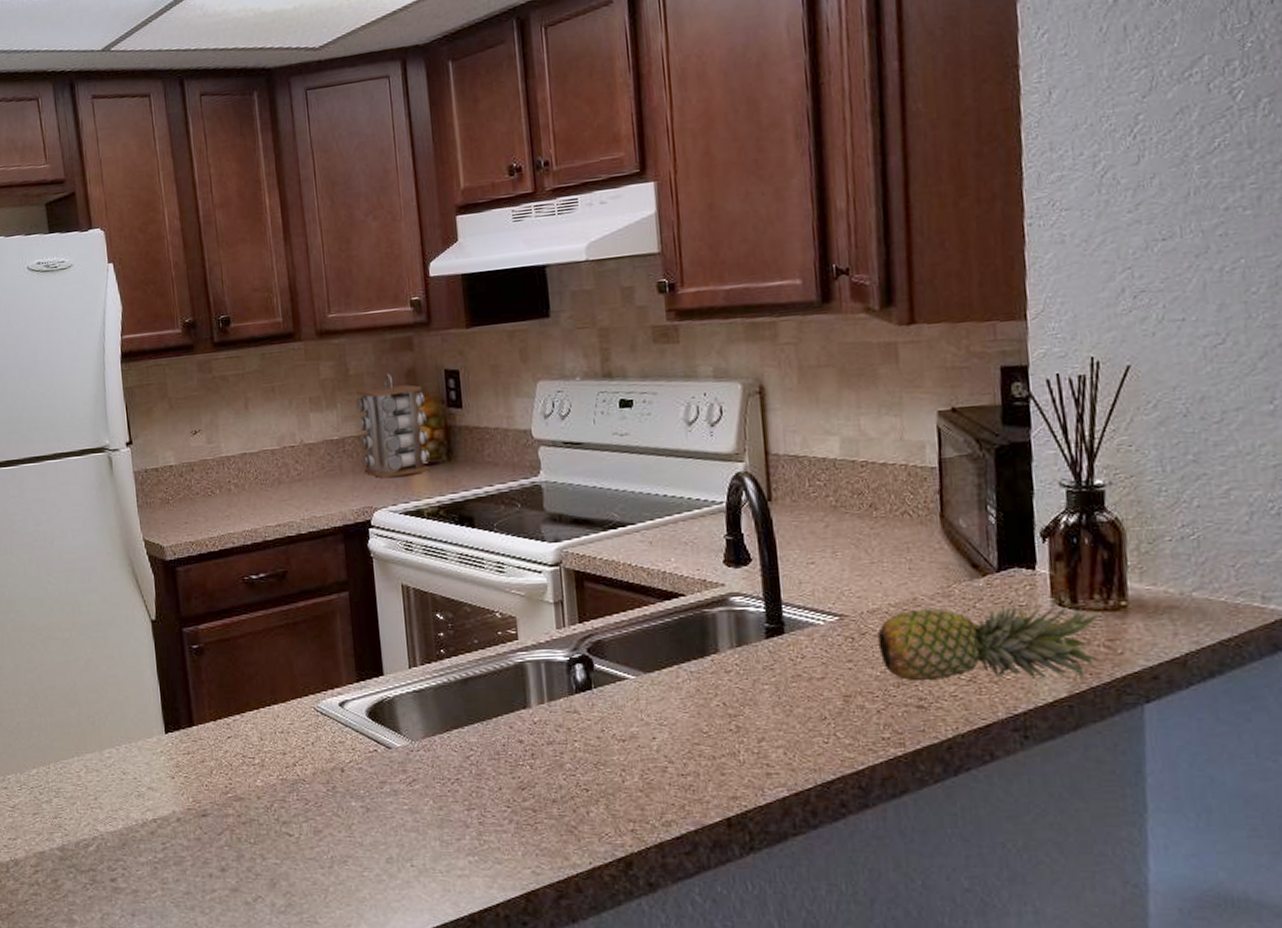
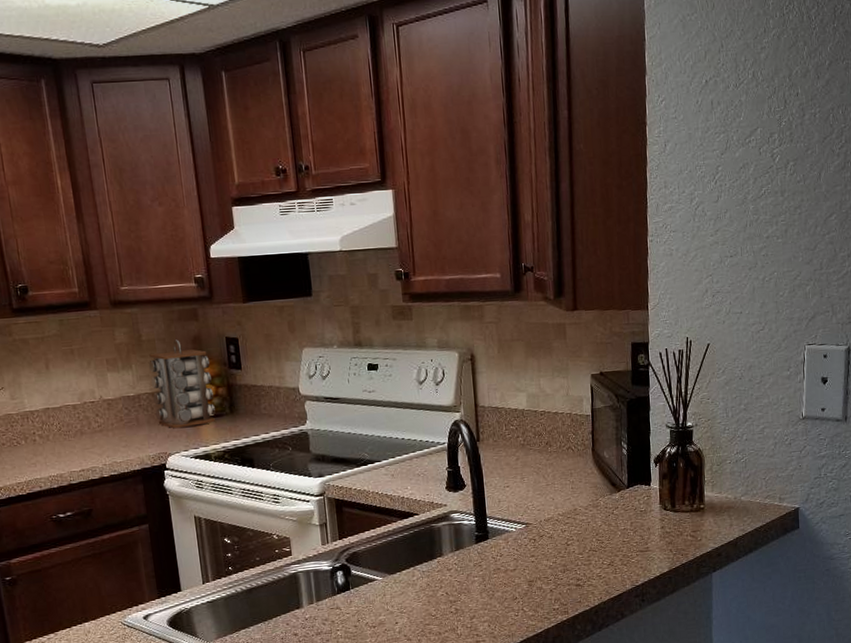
fruit: present [877,601,1104,682] -> none [551,506,690,568]

